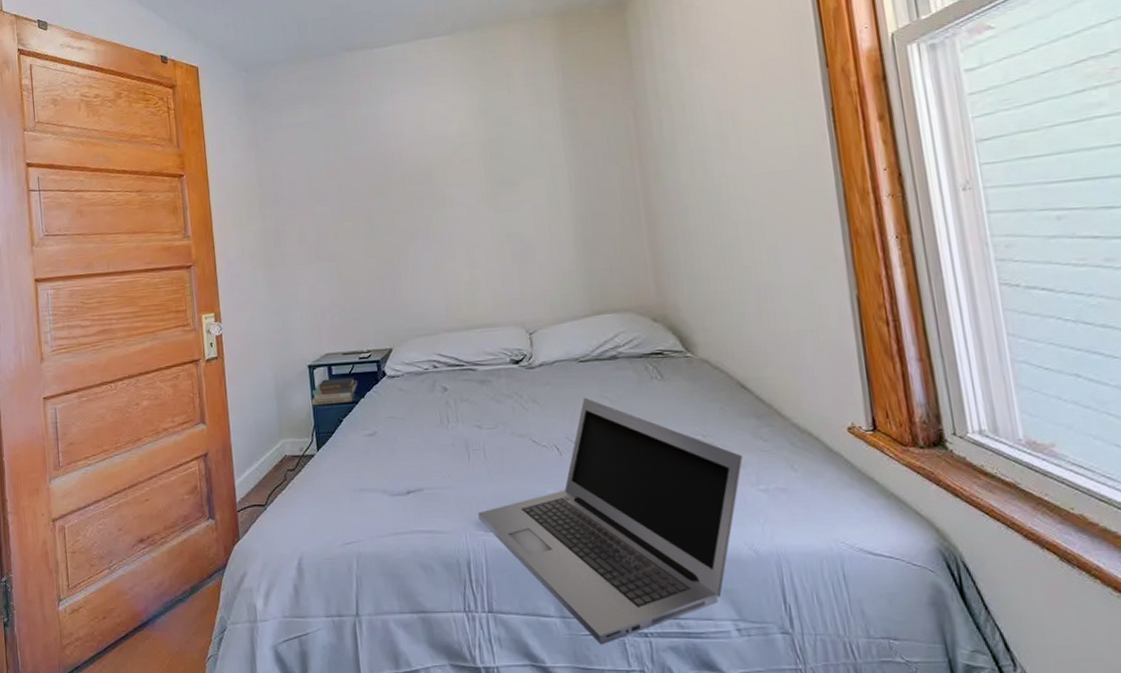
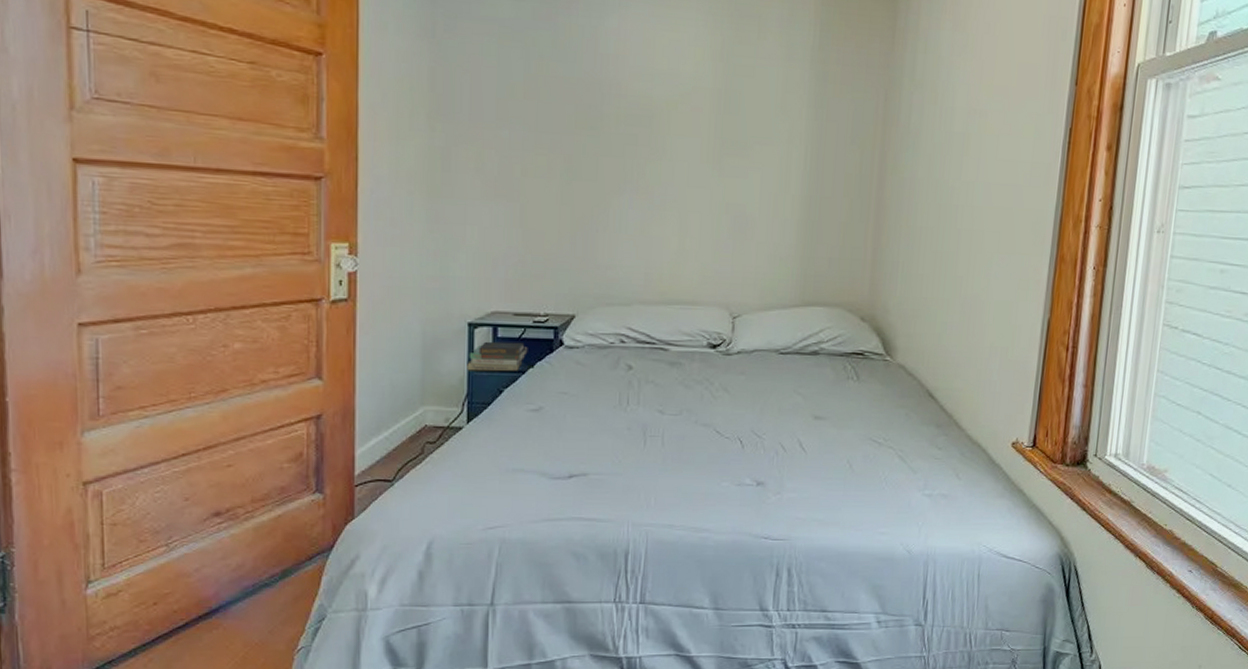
laptop: present [478,397,743,645] -> none [645,391,917,636]

